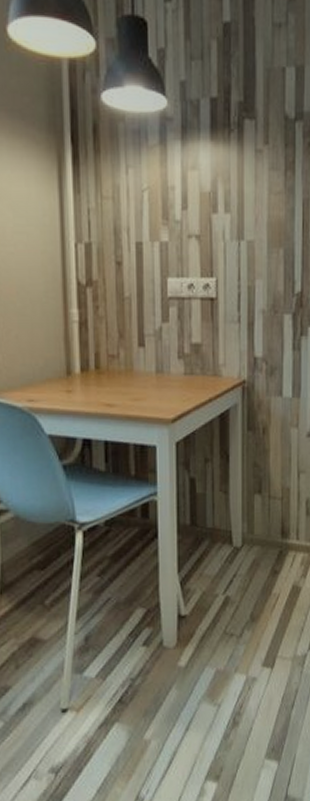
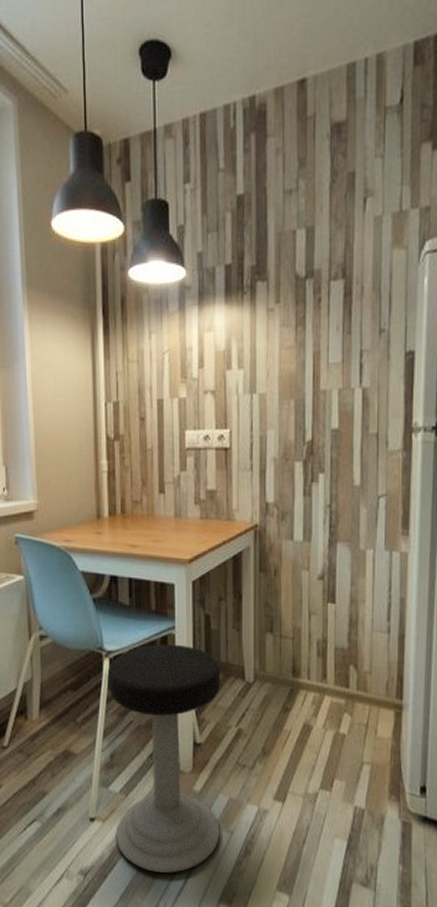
stool: none [80,511,207,758] -> present [107,644,221,873]

